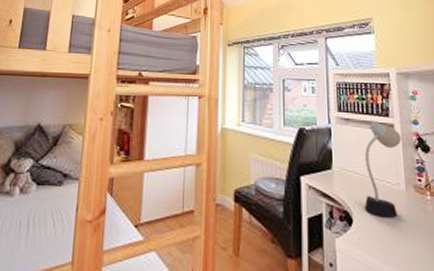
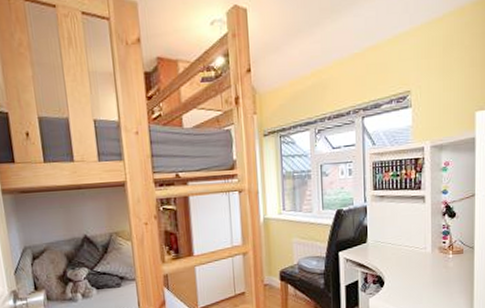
desk lamp: present [364,122,402,218] -> none [394,196,431,277]

